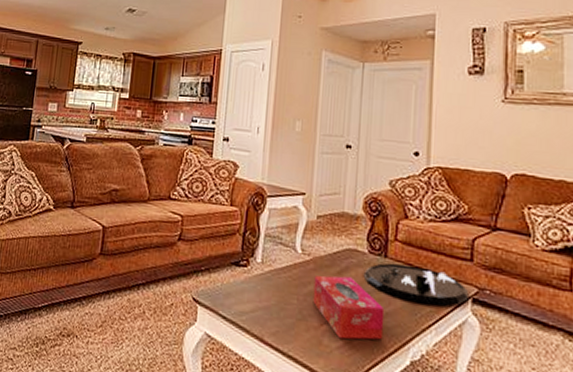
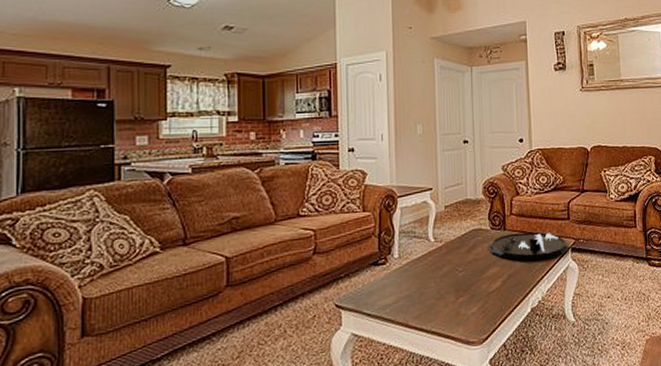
tissue box: present [313,275,385,340] -> none [447,253,509,306]

